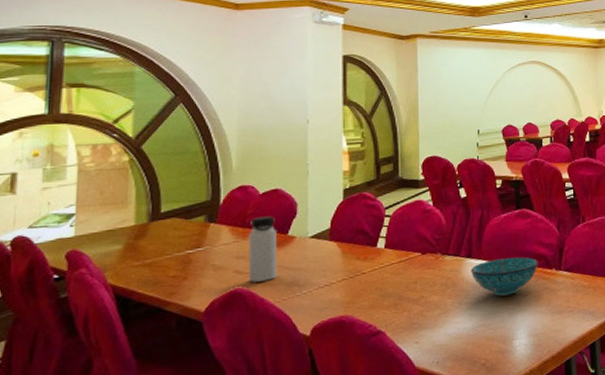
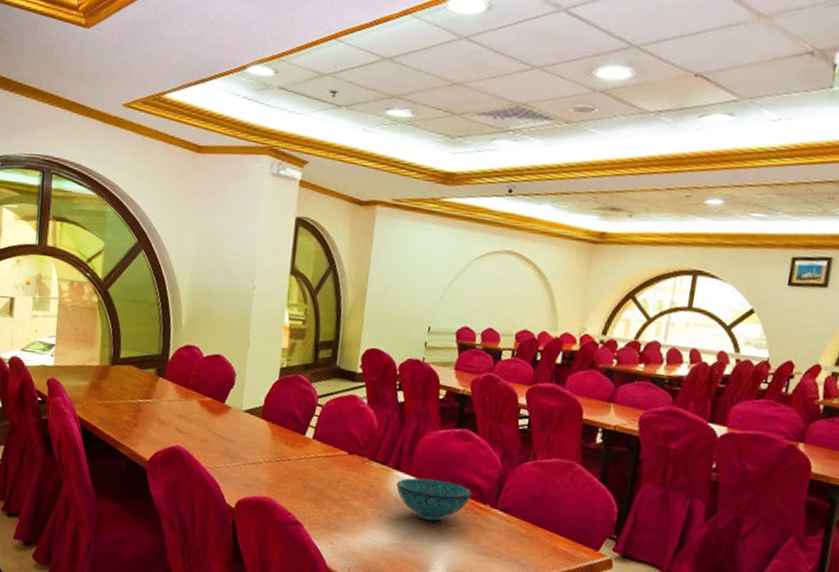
water bottle: present [248,216,278,283] -> none [186,379,215,445]

